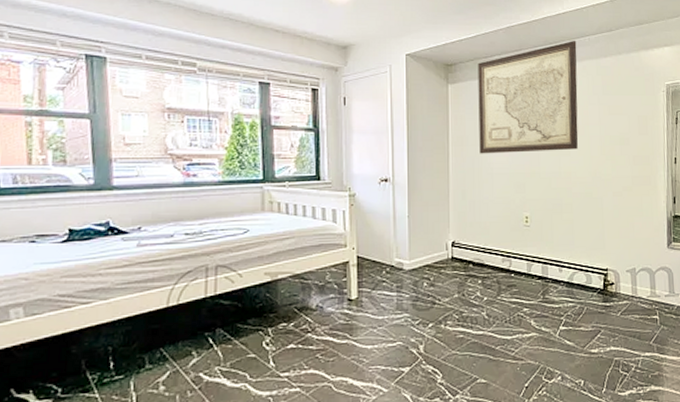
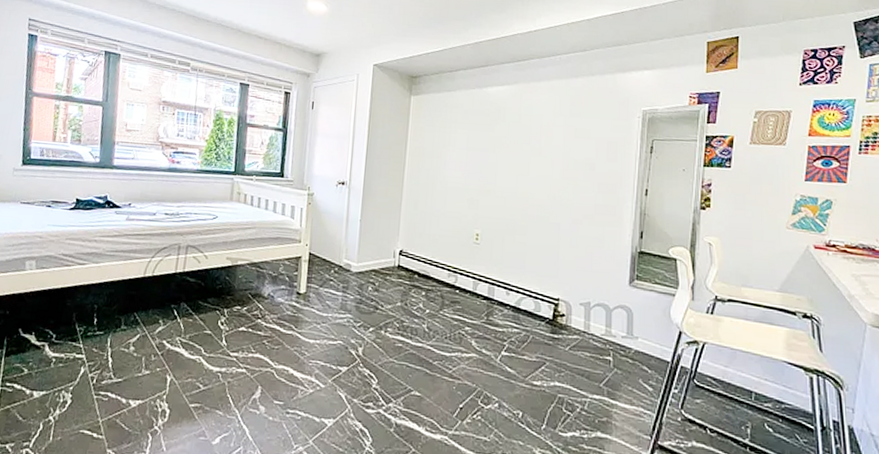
wall art: present [478,41,578,154] -> none [435,59,546,171]

